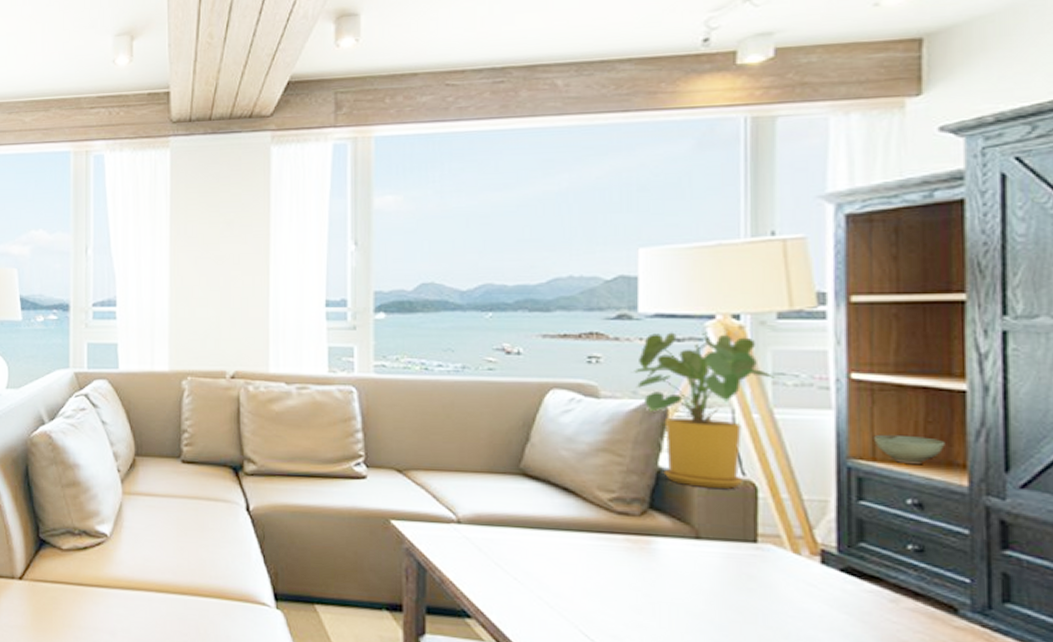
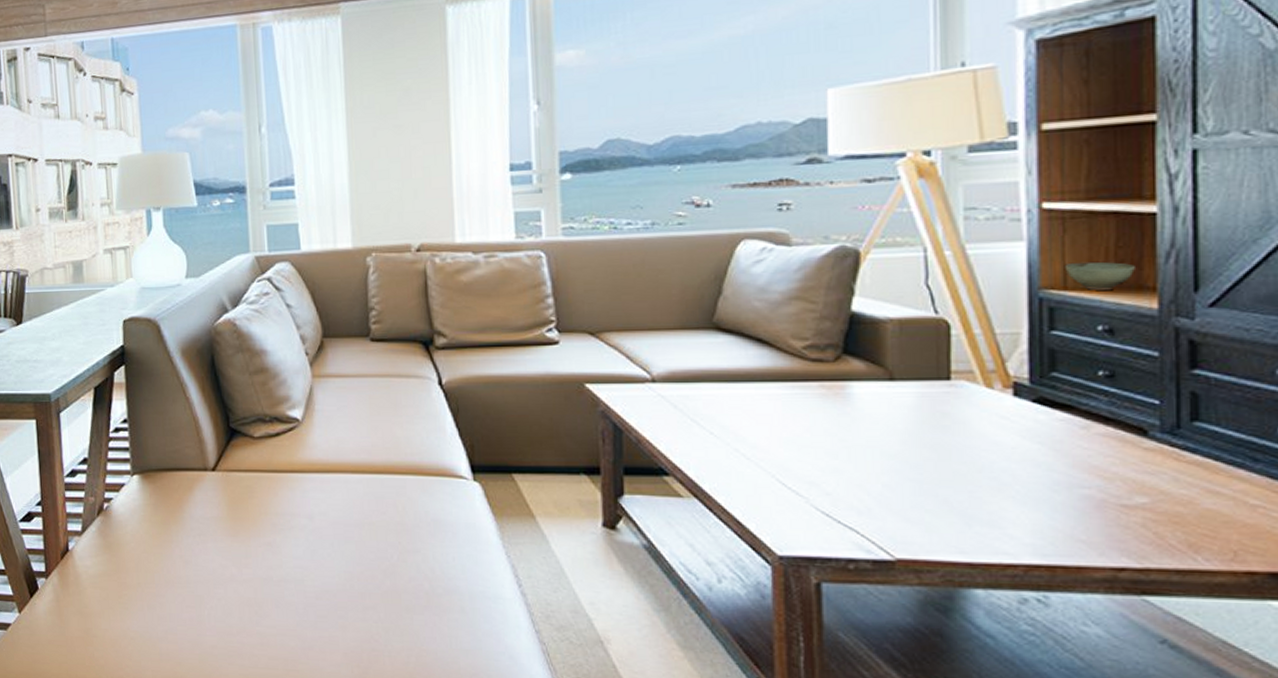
house plant: present [632,332,779,489] -> none [823,171,971,328]

